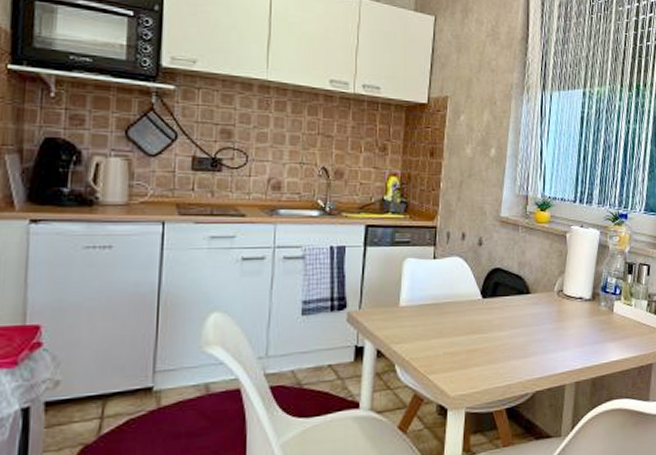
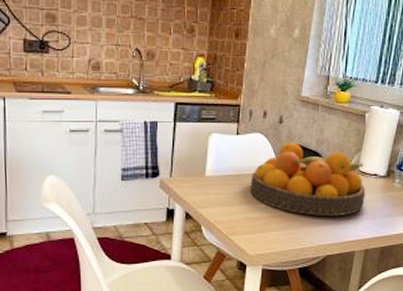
fruit bowl: none [450,265,572,347] -> present [250,142,366,217]

